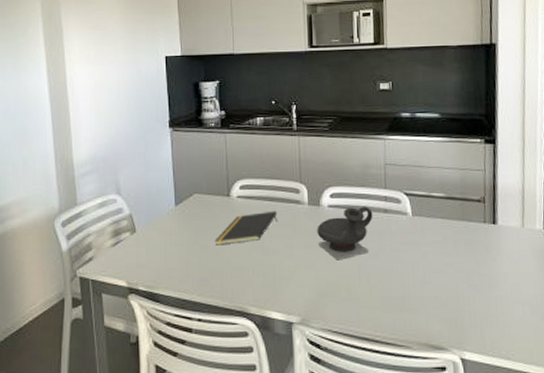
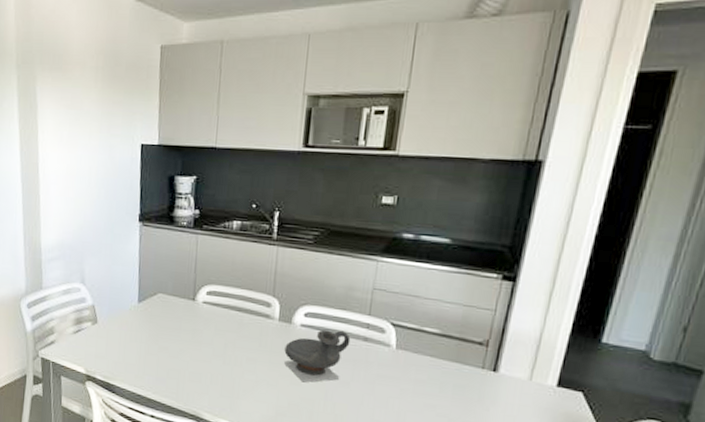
notepad: present [214,210,277,245] -> none [175,321,244,350]

